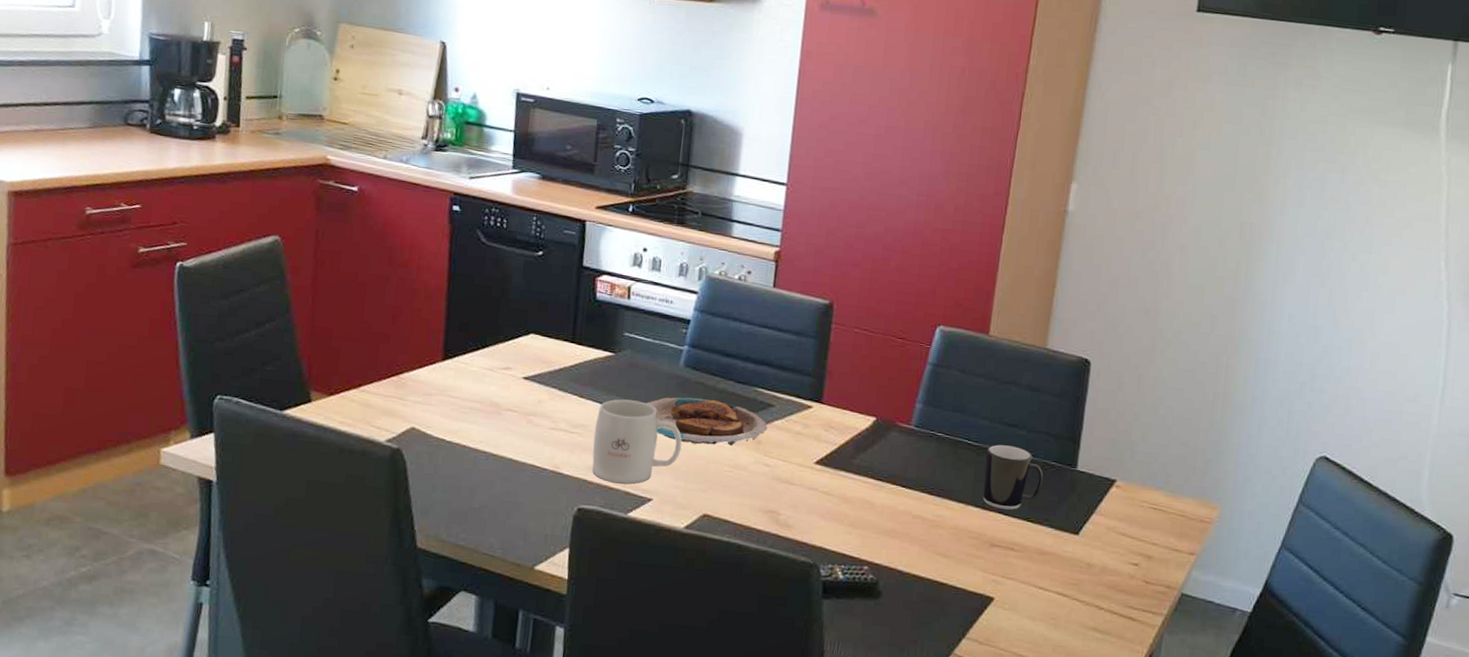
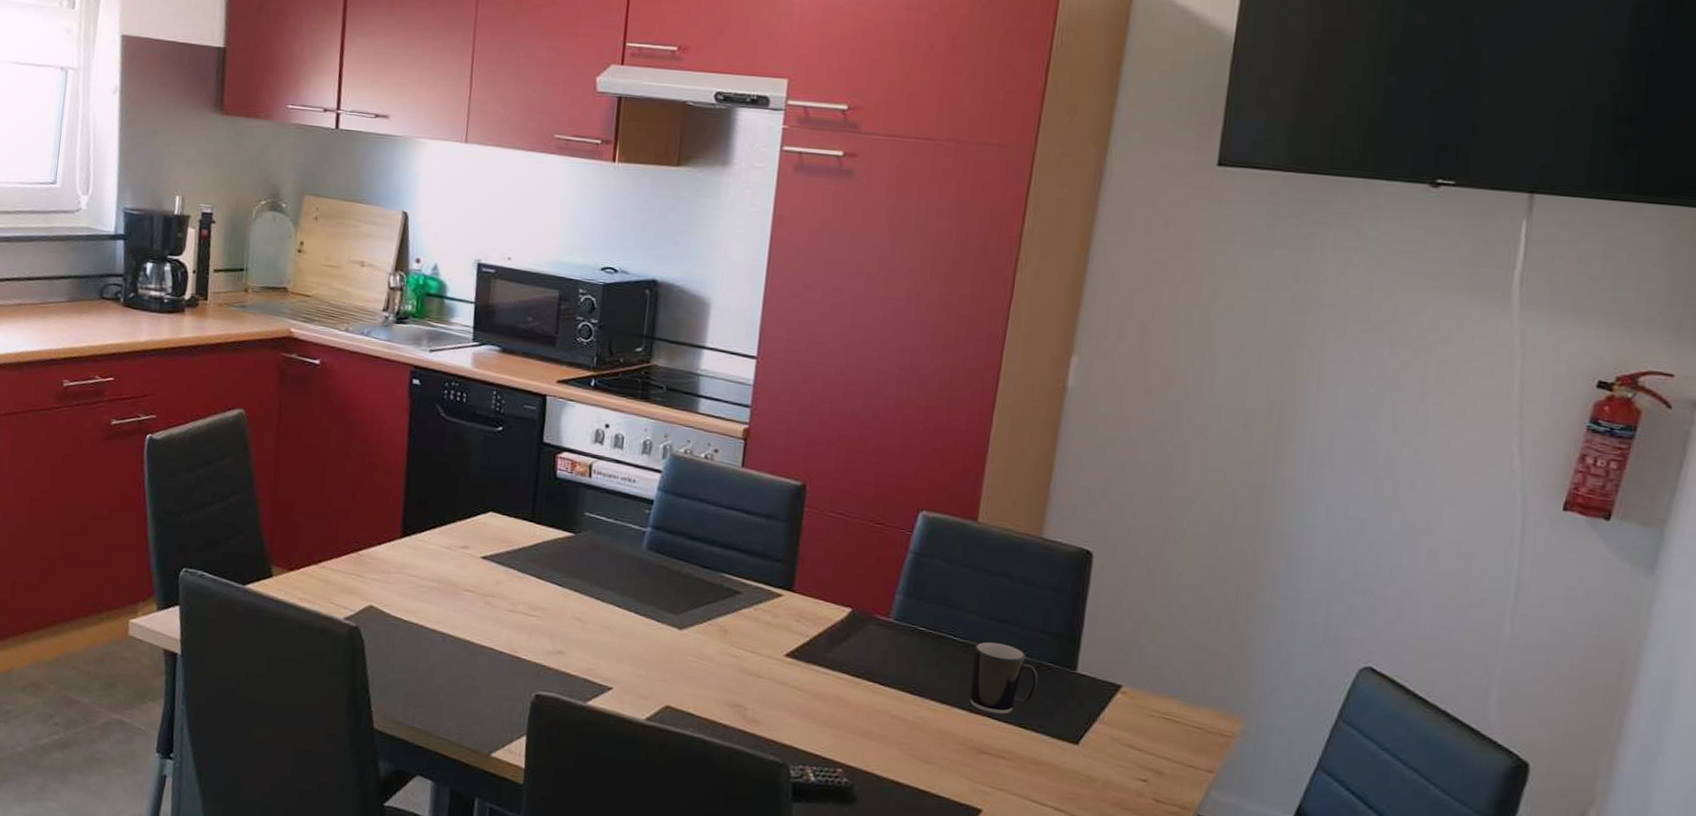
mug: present [592,399,682,485] -> none [551,582,644,672]
plate: present [646,397,767,446] -> none [607,581,734,634]

